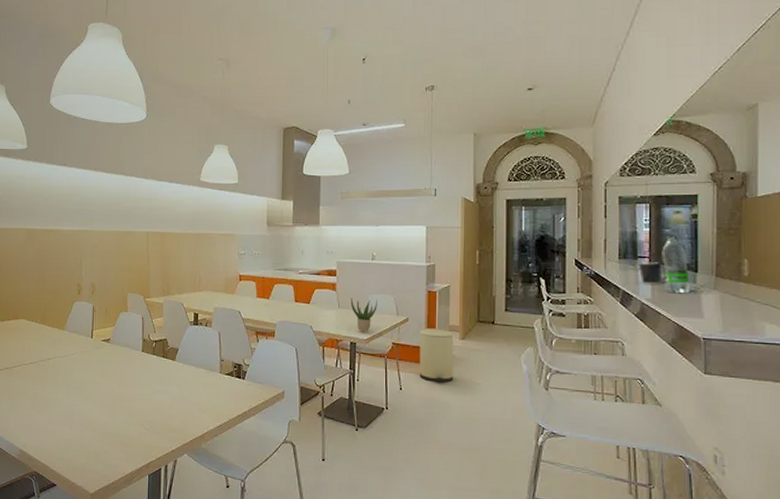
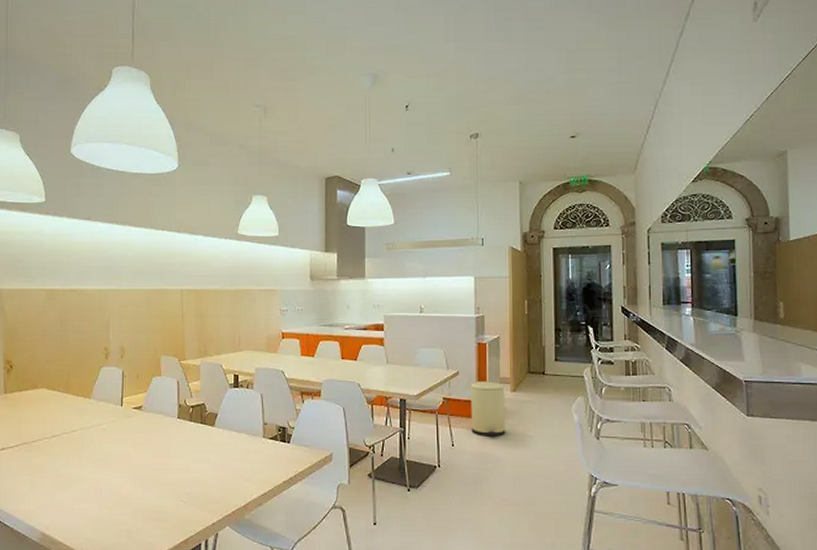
potted plant: present [350,298,377,332] -> none [399,352,427,388]
mug: present [638,262,667,285] -> none [681,307,709,330]
bottle: present [662,235,691,294] -> none [703,280,732,338]

